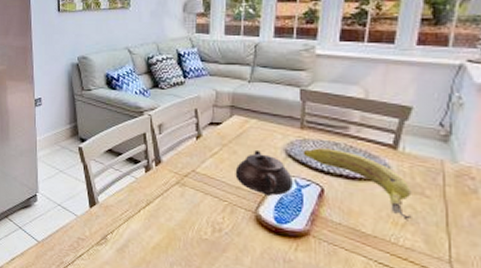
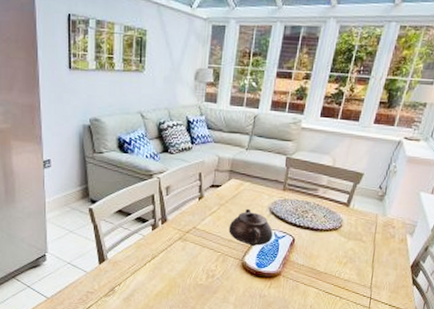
fruit: present [303,148,412,220] -> none [282,206,354,259]

